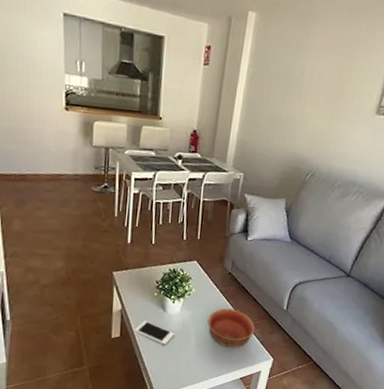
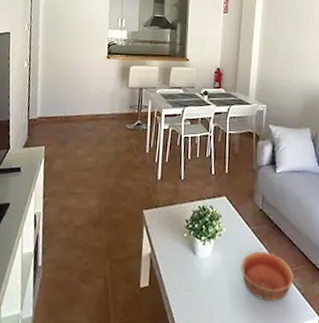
cell phone: present [135,321,175,345] -> none [164,266,206,297]

